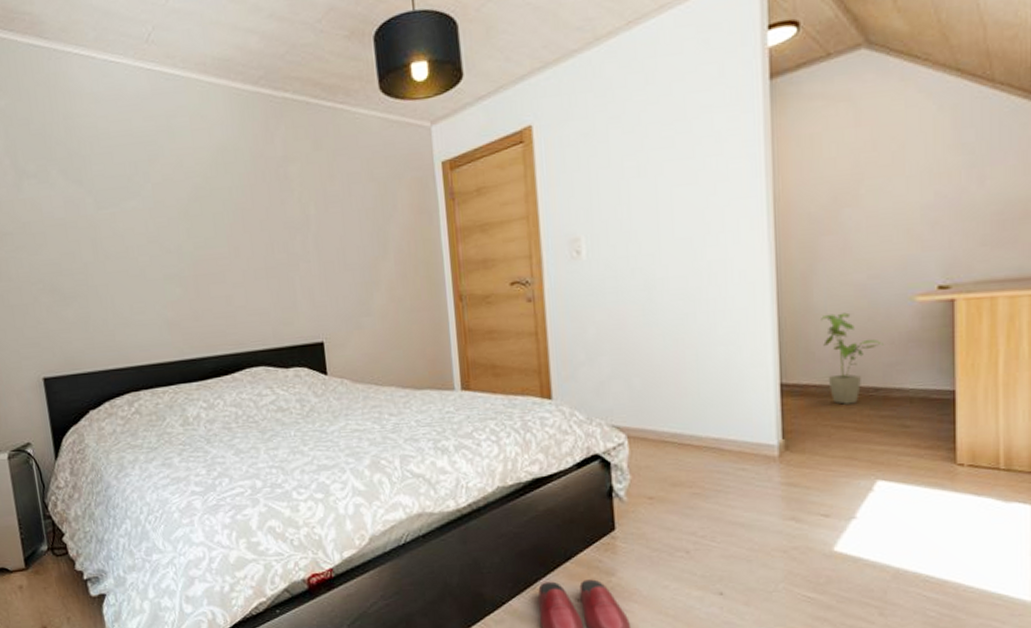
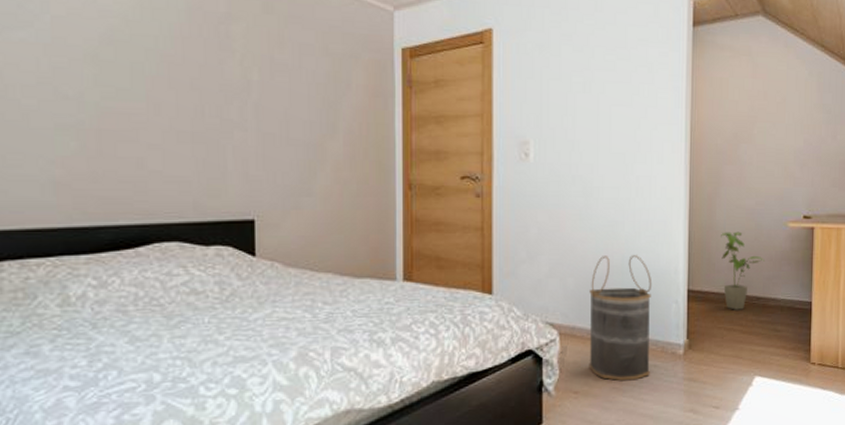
basket: none [659,349,738,486] -> present [589,255,653,381]

